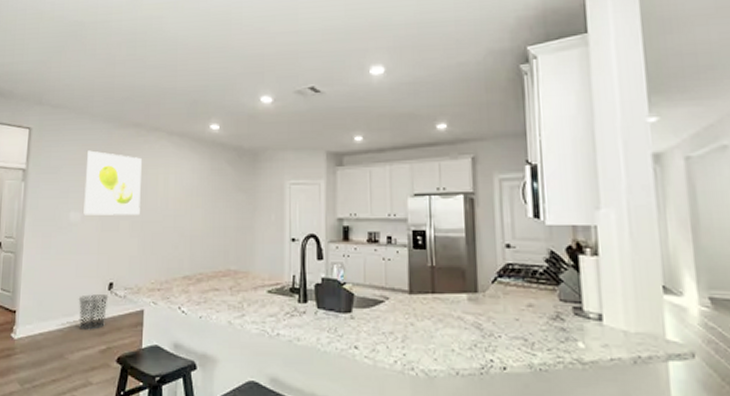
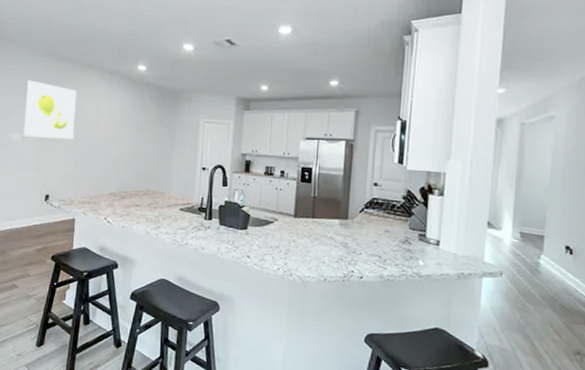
waste bin: present [78,294,109,330] -> none [18,203,45,233]

